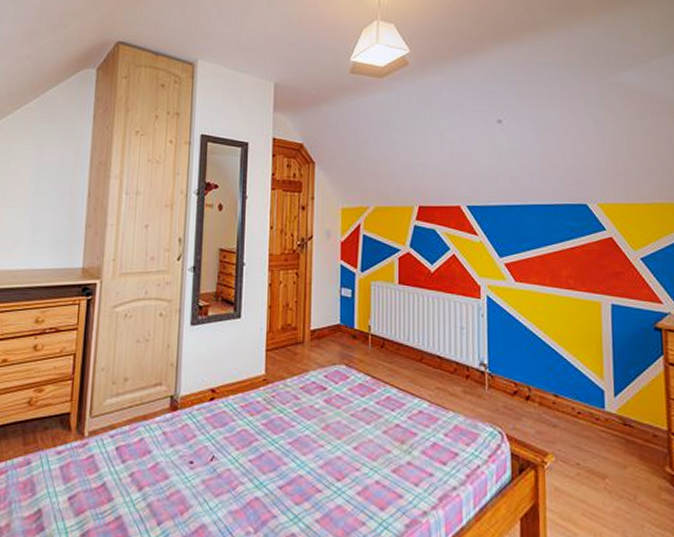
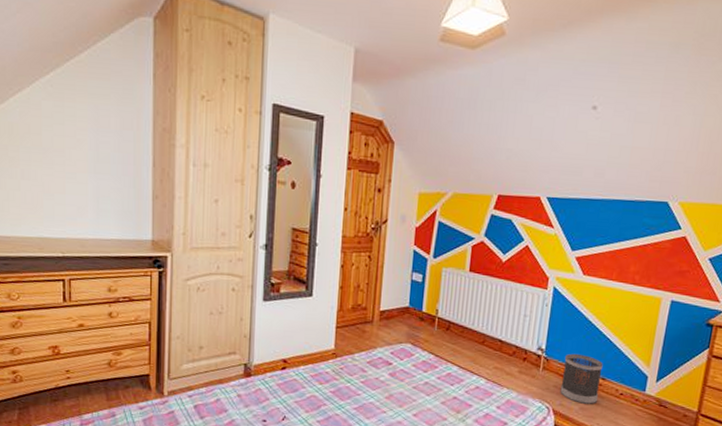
wastebasket: none [511,367,555,426] -> present [560,353,603,404]

